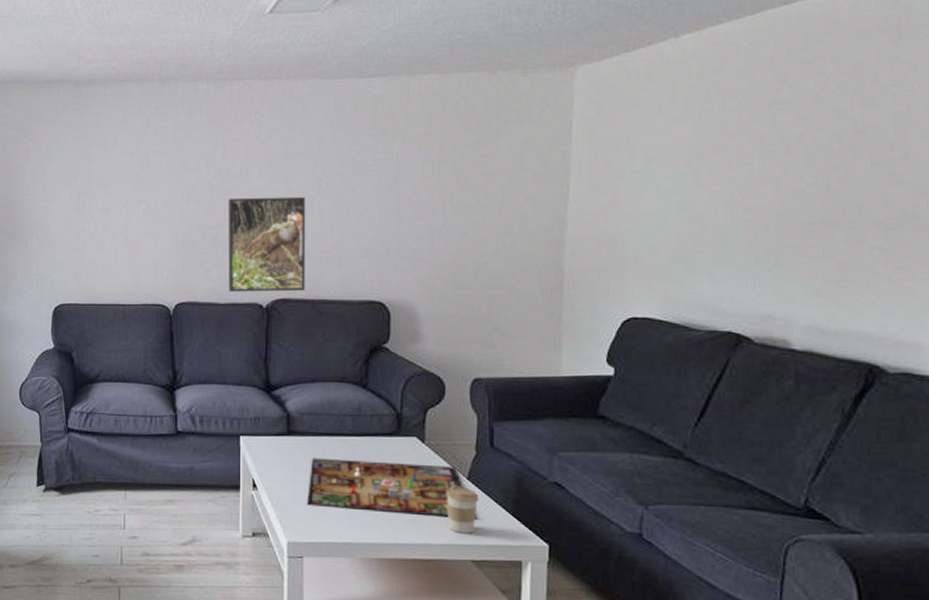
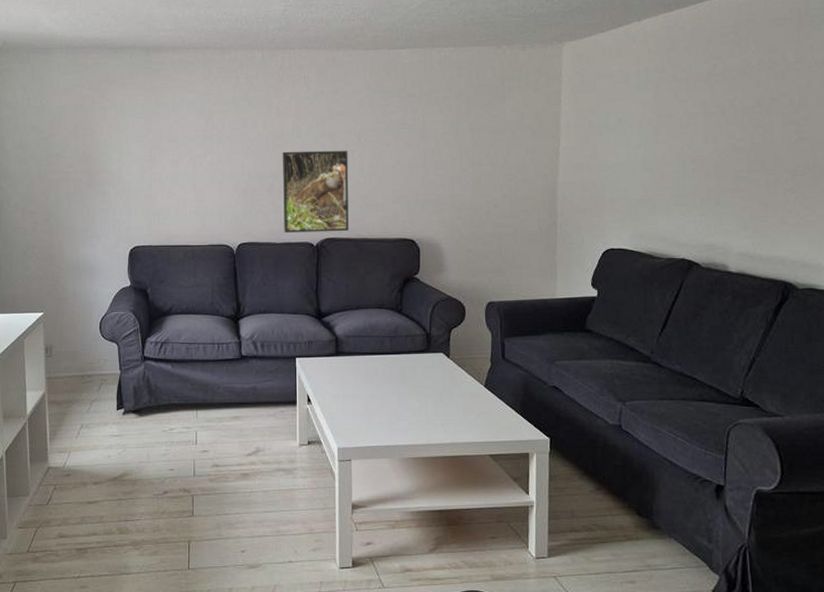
gameboard: present [306,458,476,518] -> none [353,374,492,420]
coffee cup: present [446,486,479,533] -> none [467,393,494,432]

